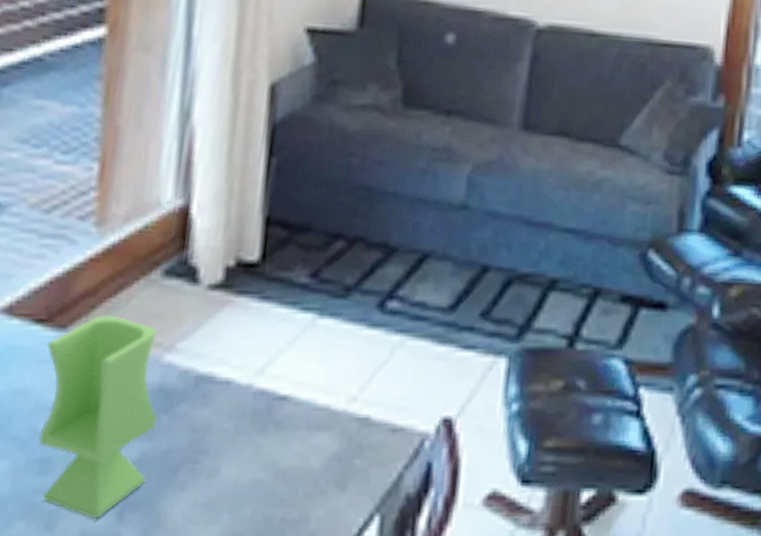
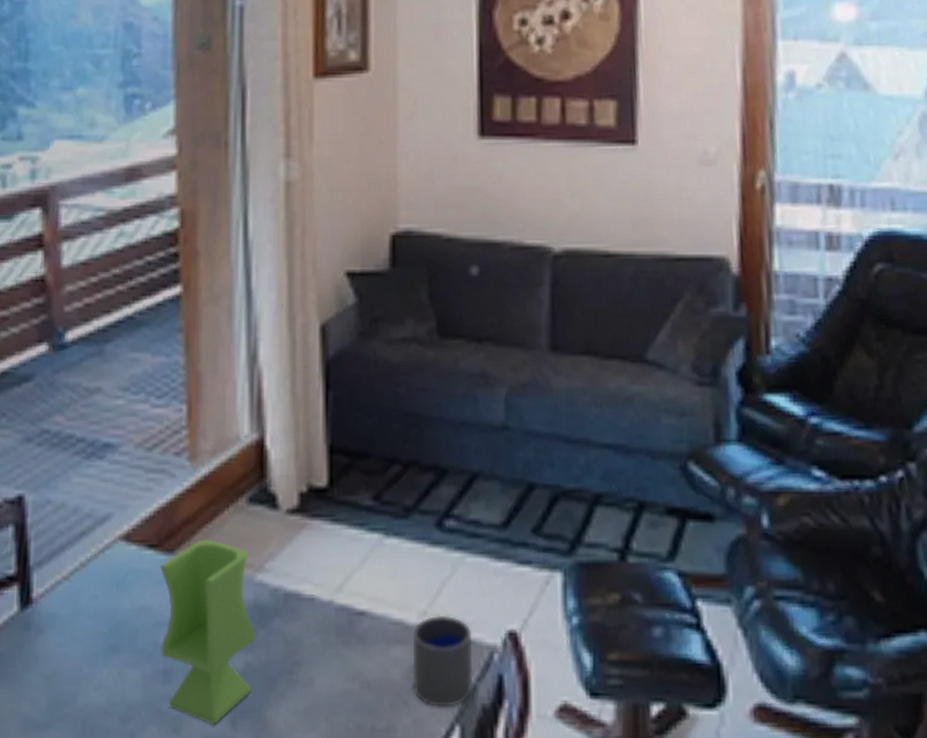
cup: none [333,400,404,497] -> present [412,615,473,707]

